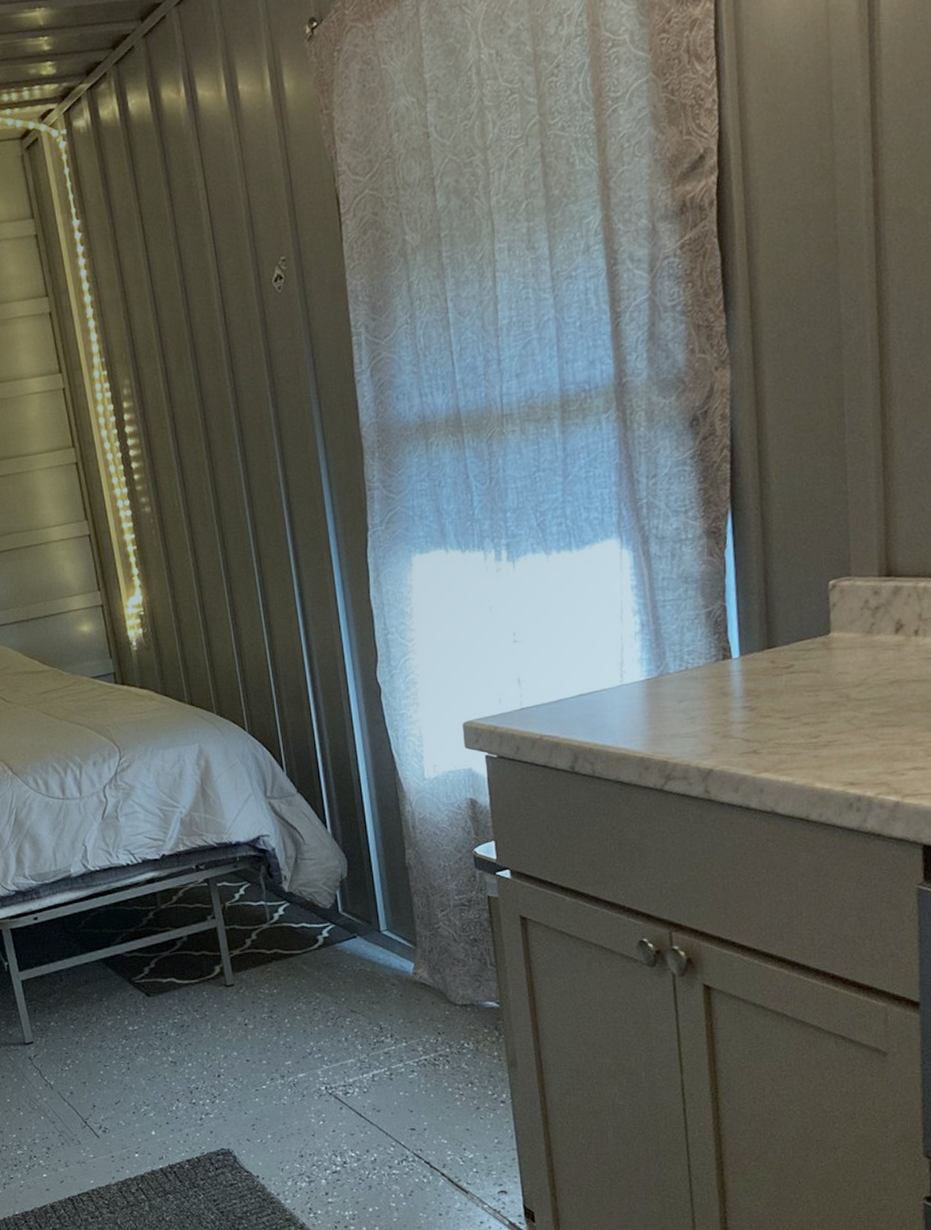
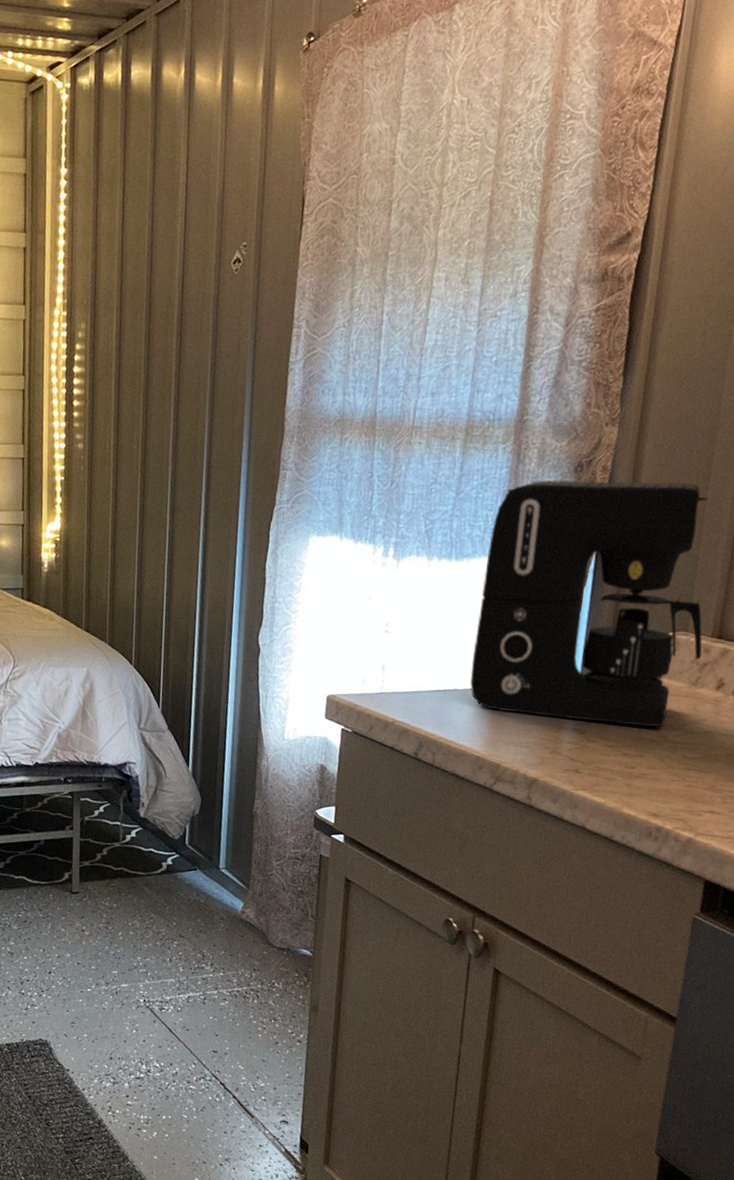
coffee maker: none [610,412,872,704] -> present [469,479,708,727]

